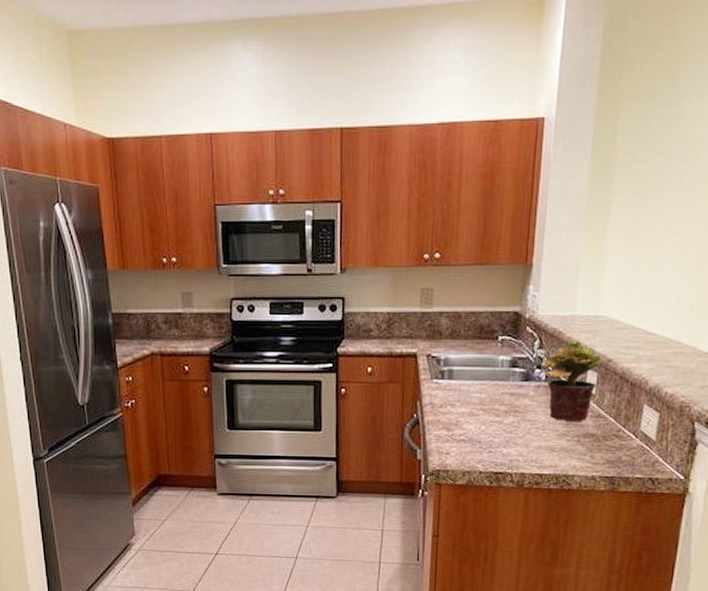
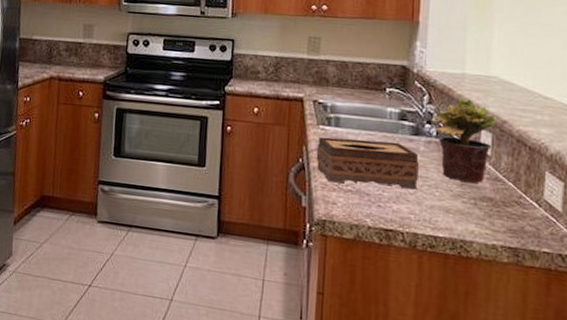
tissue box: none [430,389,528,434] -> present [316,136,419,190]

